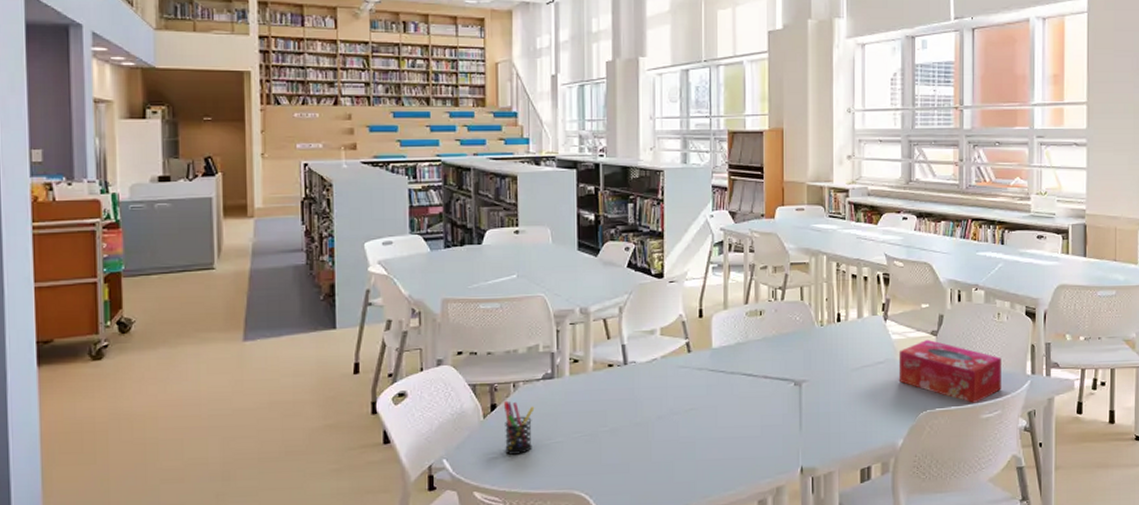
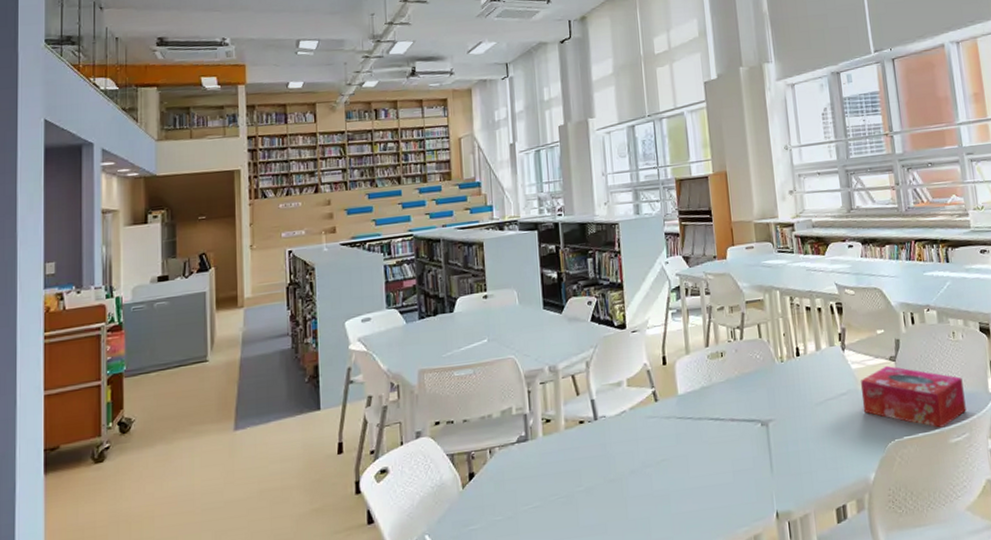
pen holder: present [503,400,535,455] -> none [481,468,511,525]

